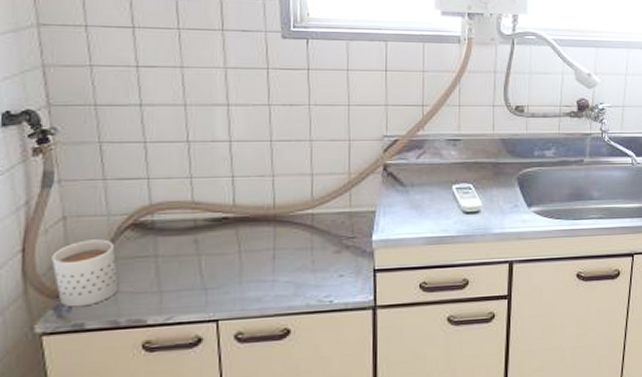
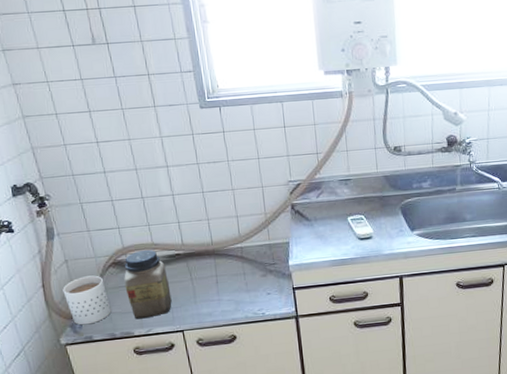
jar: none [144,209,208,303] -> present [124,249,172,320]

